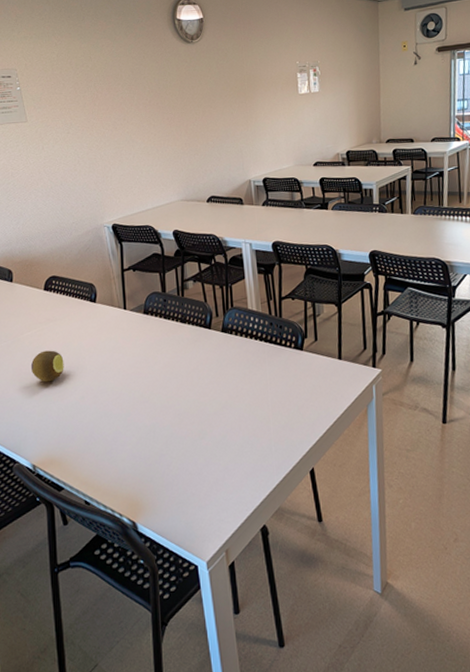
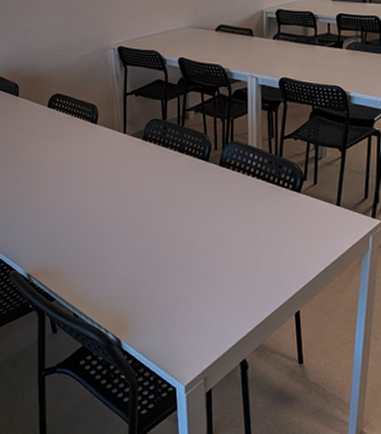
fruit: present [30,350,64,382] -> none [31,166,63,197]

